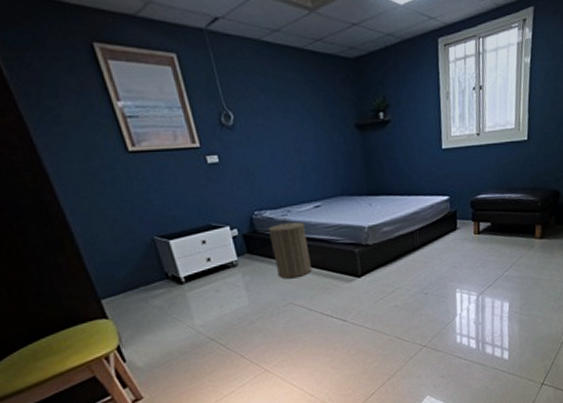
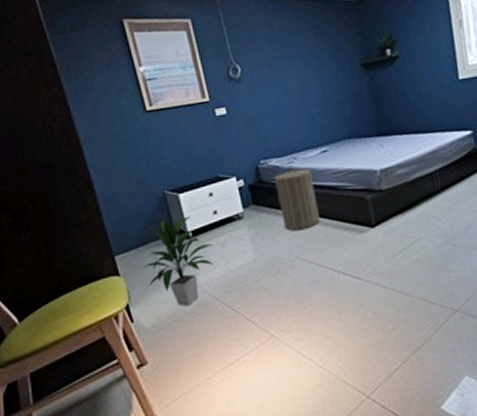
indoor plant: none [133,262,208,347] -> present [142,215,214,307]

